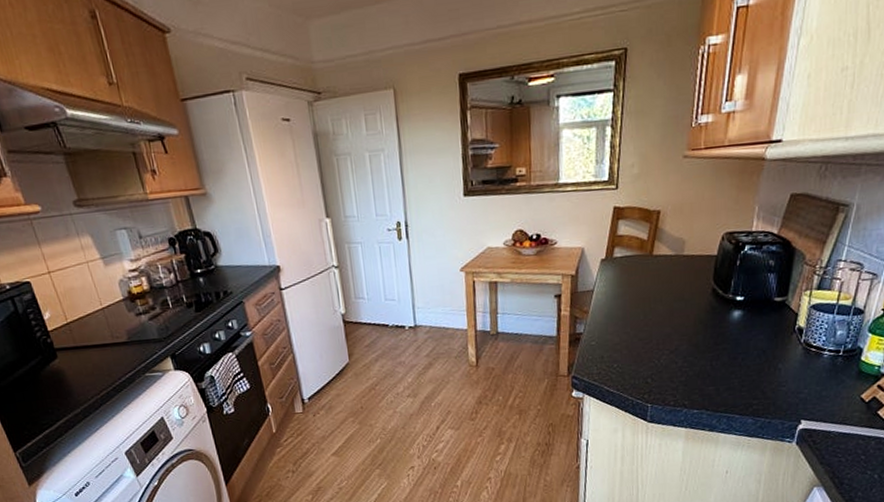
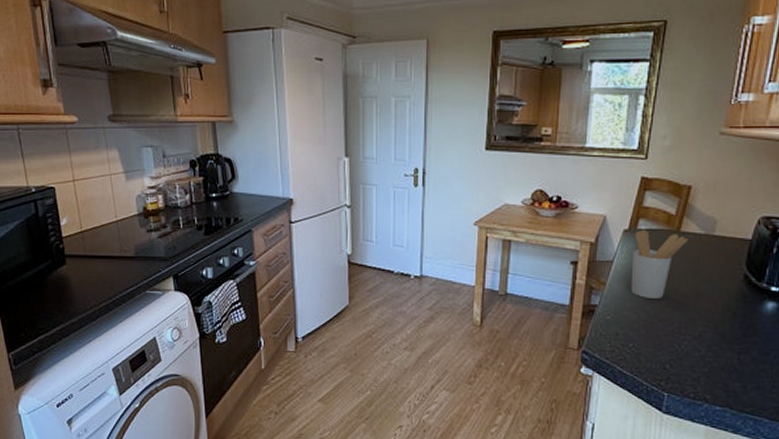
utensil holder: none [611,256,661,322] -> present [631,229,689,300]

